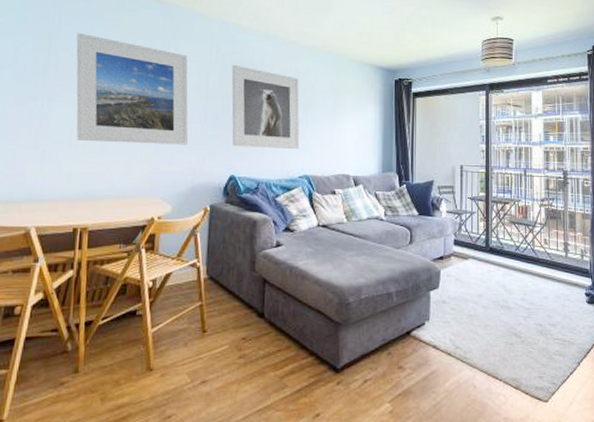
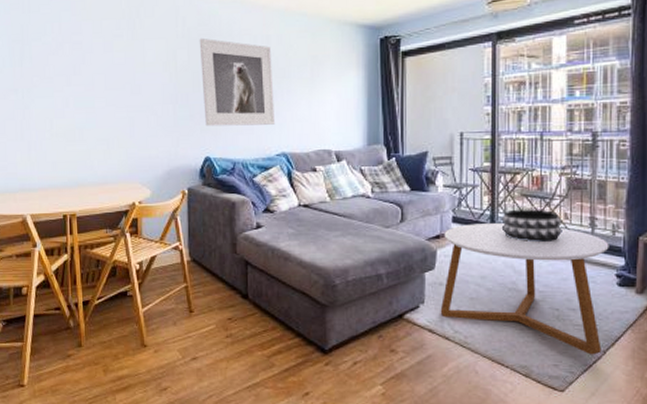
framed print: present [76,32,188,145] -> none [46,19,161,130]
coffee table: none [443,246,579,367] -> present [440,223,609,355]
decorative bowl: none [494,234,543,265] -> present [501,209,562,243]

